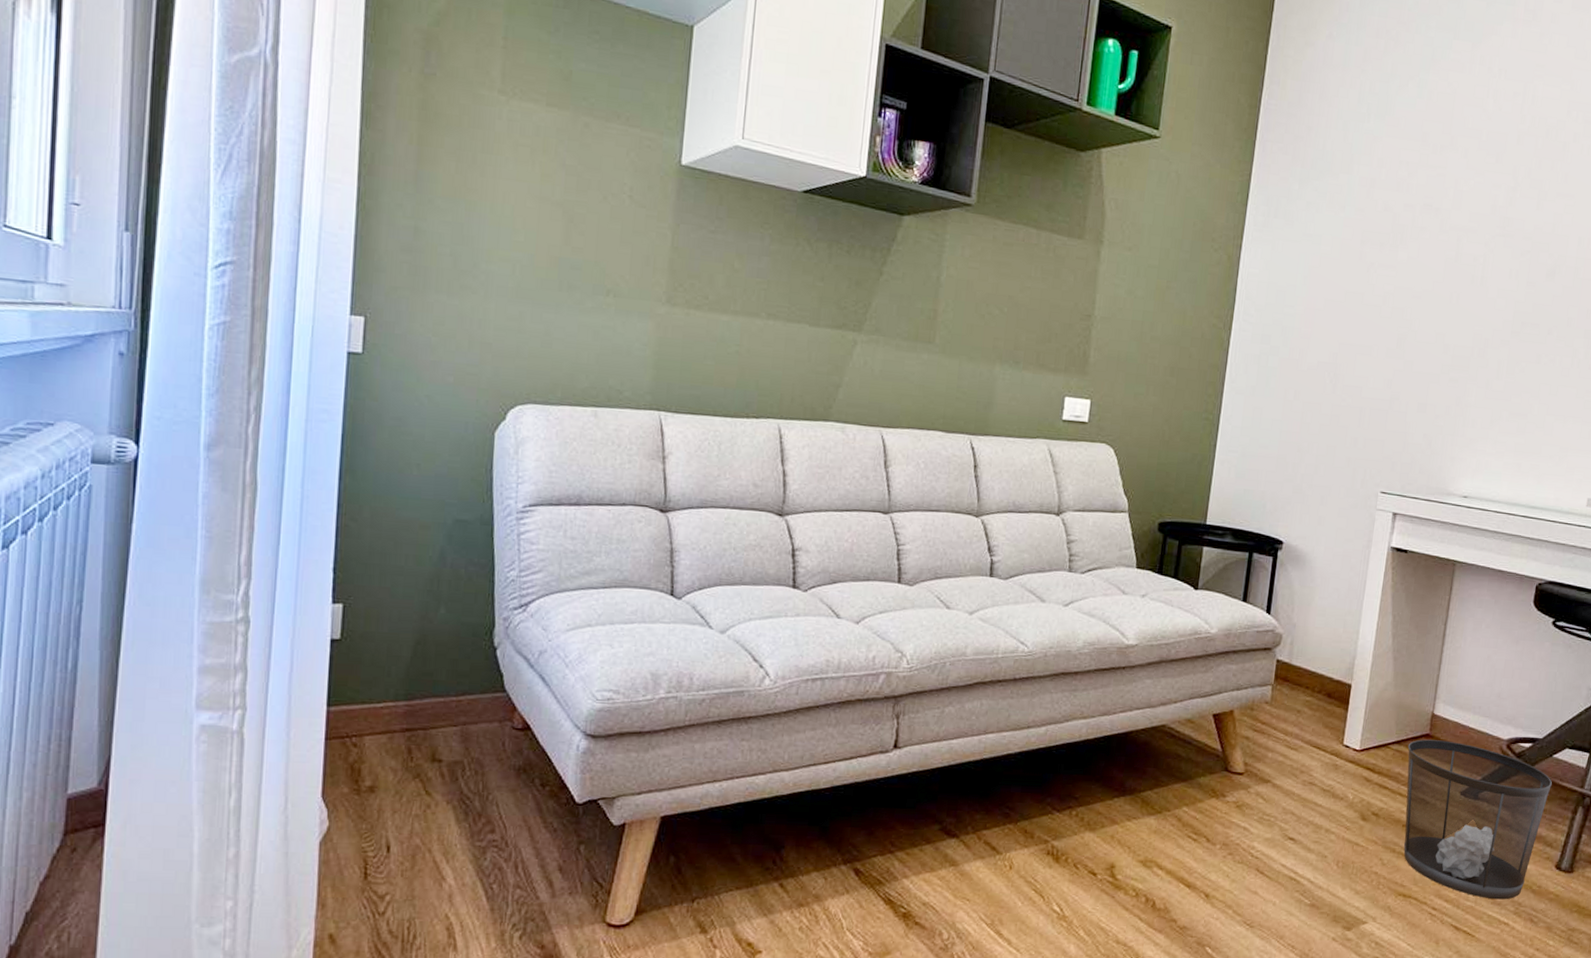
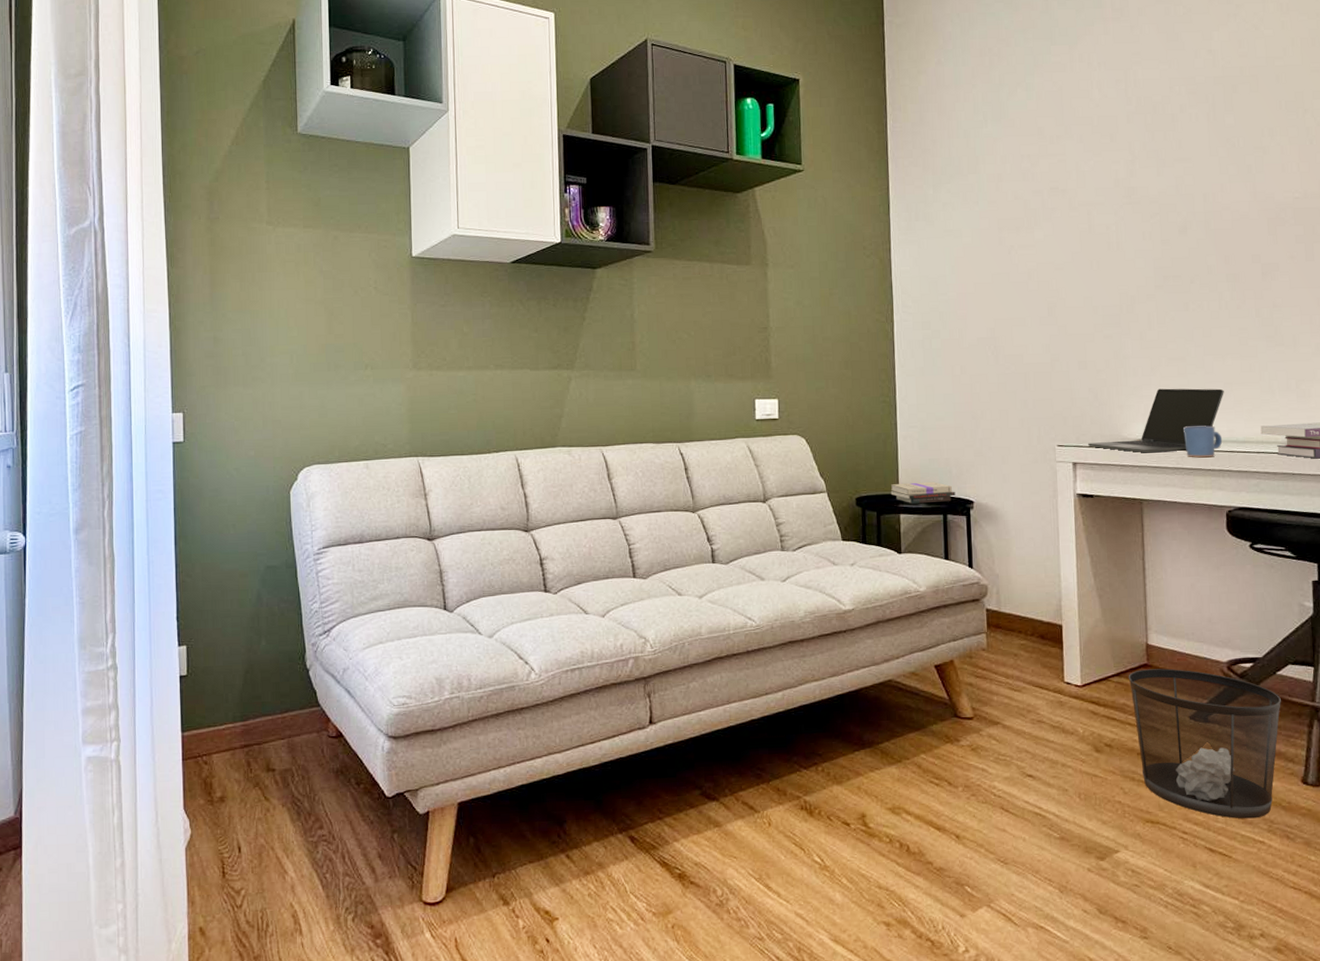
books: none [1197,512,1266,539] -> present [890,481,956,504]
laptop: none [1412,444,1559,514] -> present [1088,388,1224,453]
mug: none [1509,488,1548,525] -> present [1183,425,1223,458]

